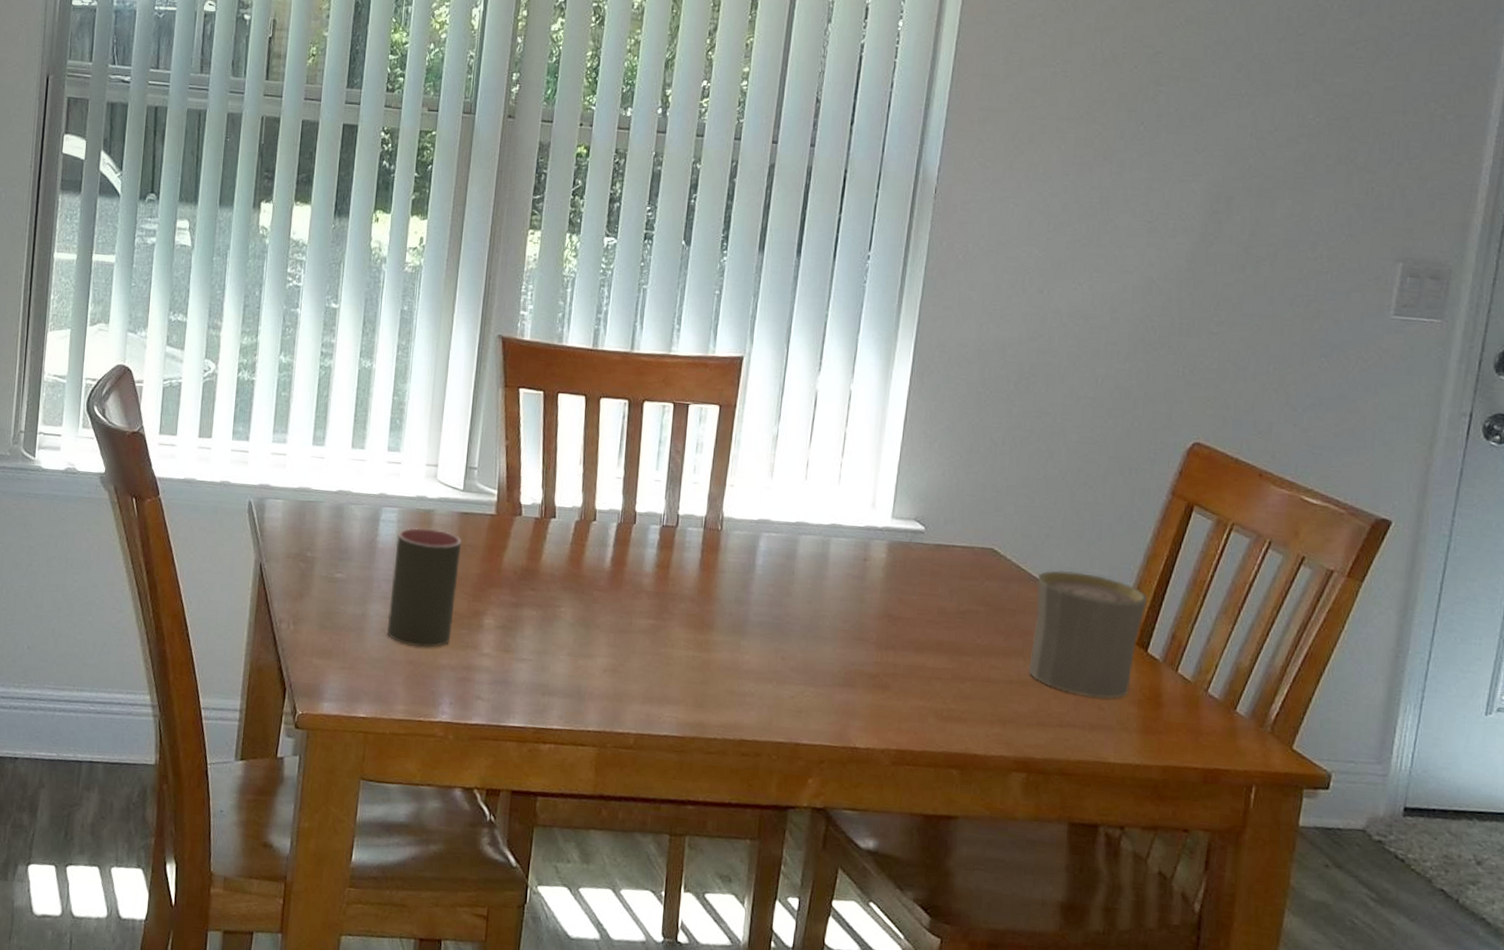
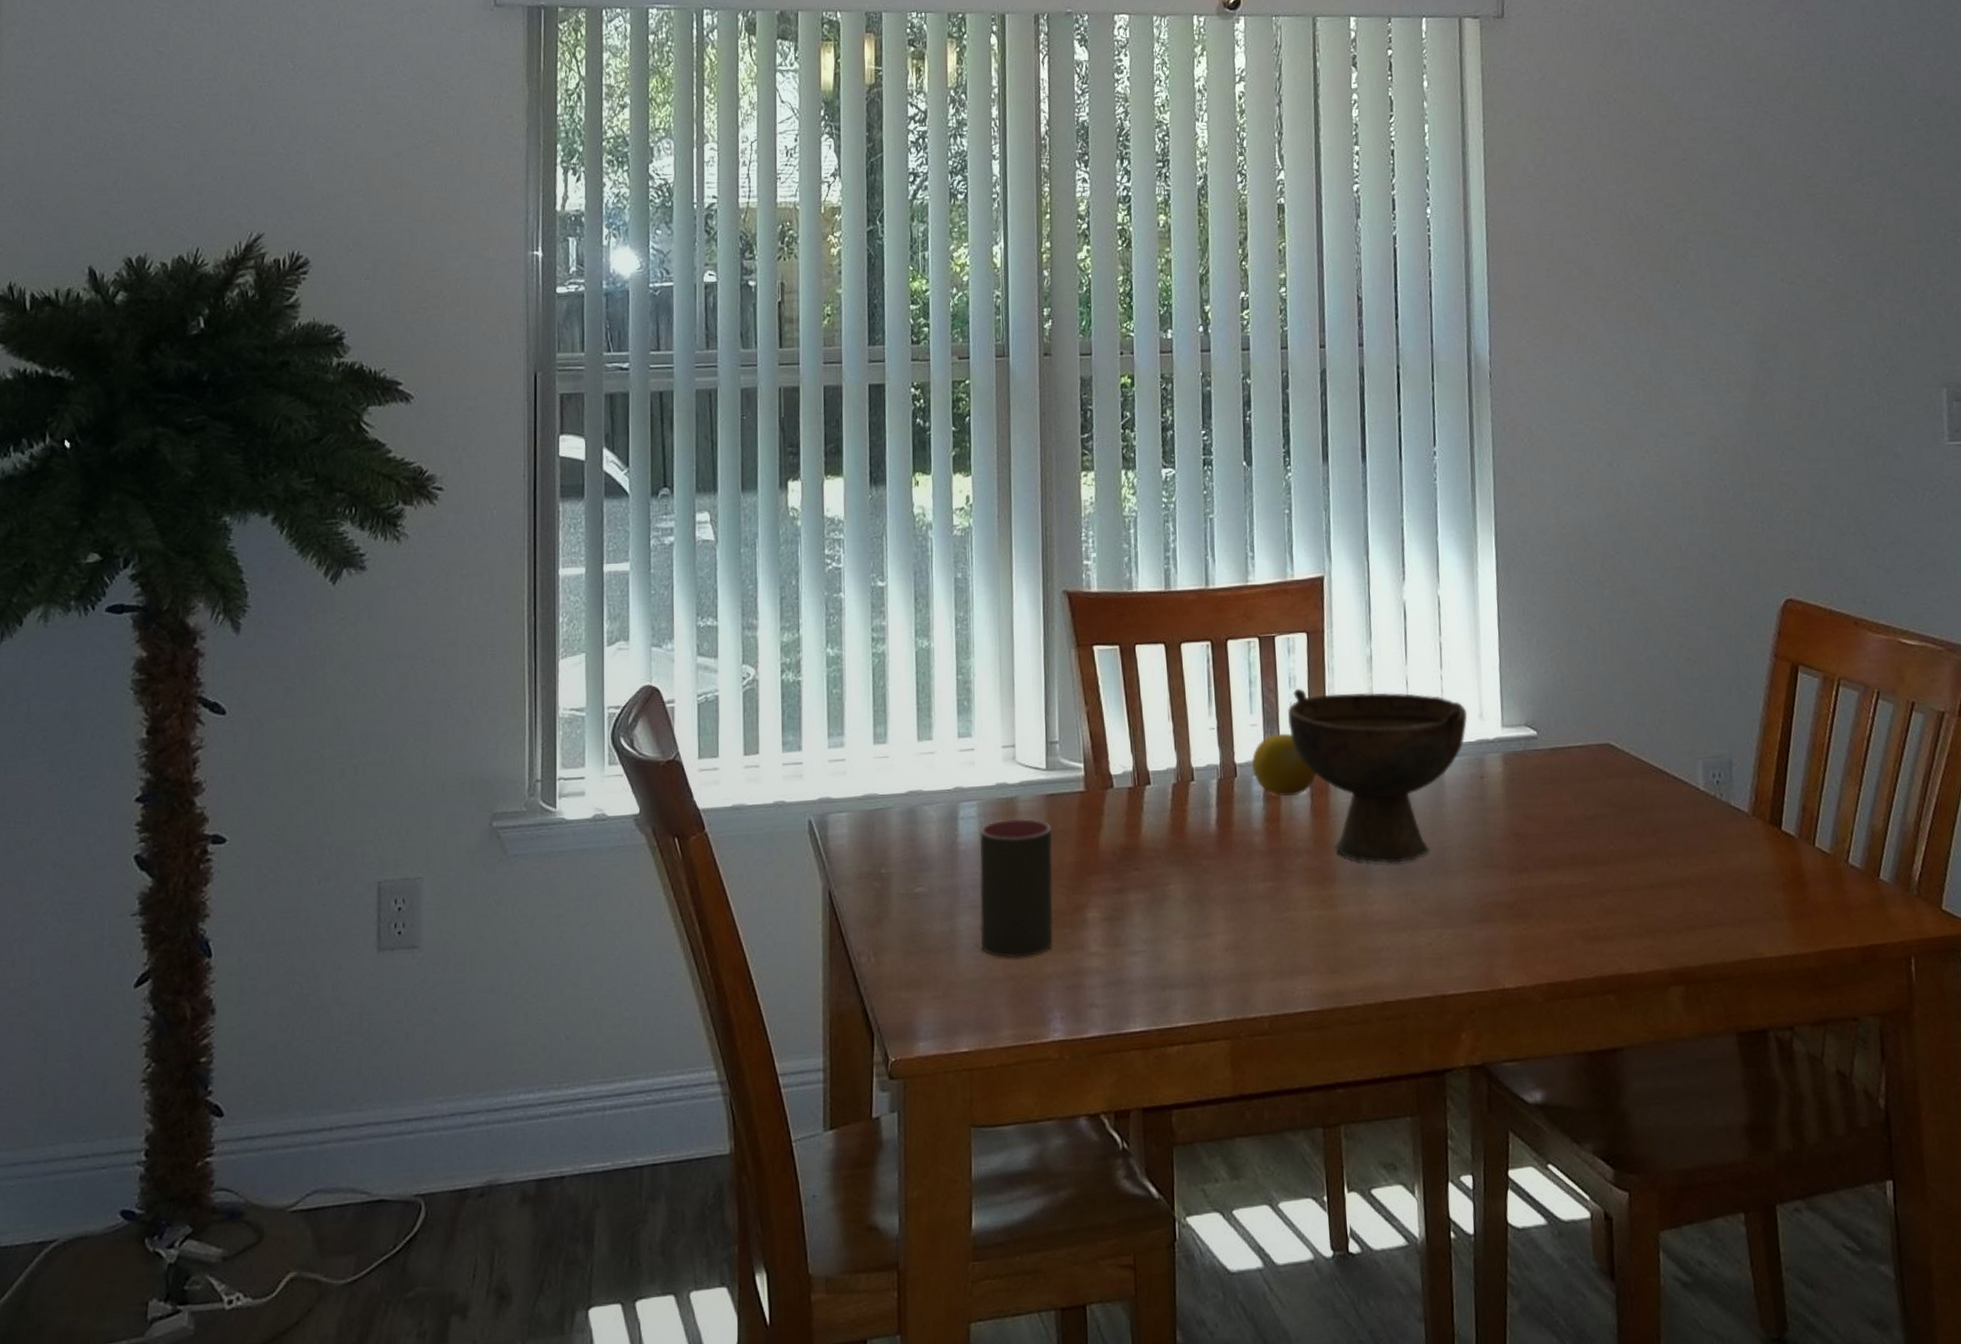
fruit: none [651,491,709,549] -> present [1252,733,1316,797]
bowl: none [689,454,861,623] -> present [1288,688,1468,864]
cup: present [1028,570,1148,699] -> none [1659,754,1772,889]

